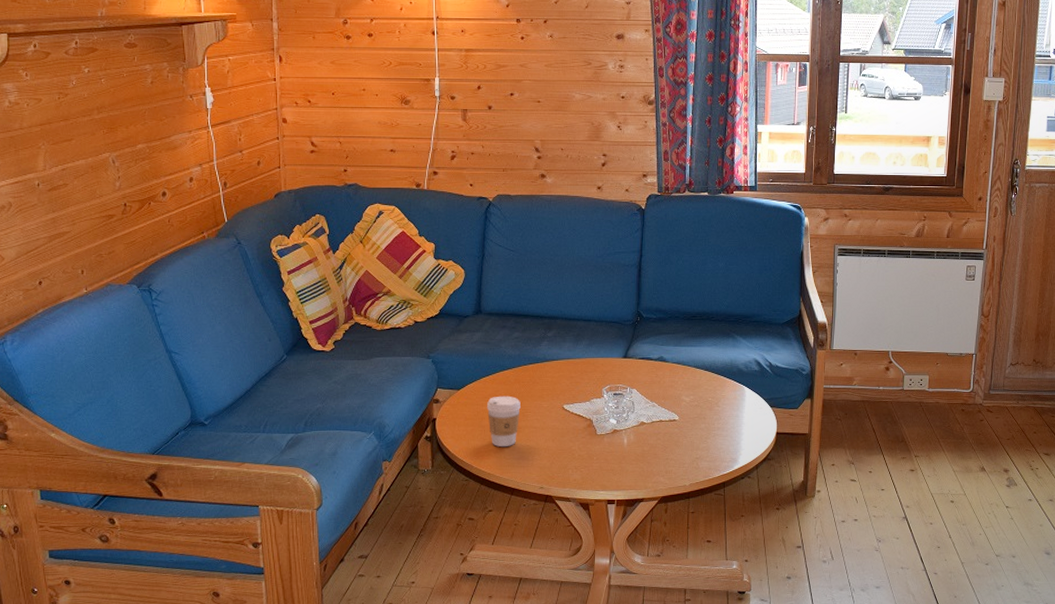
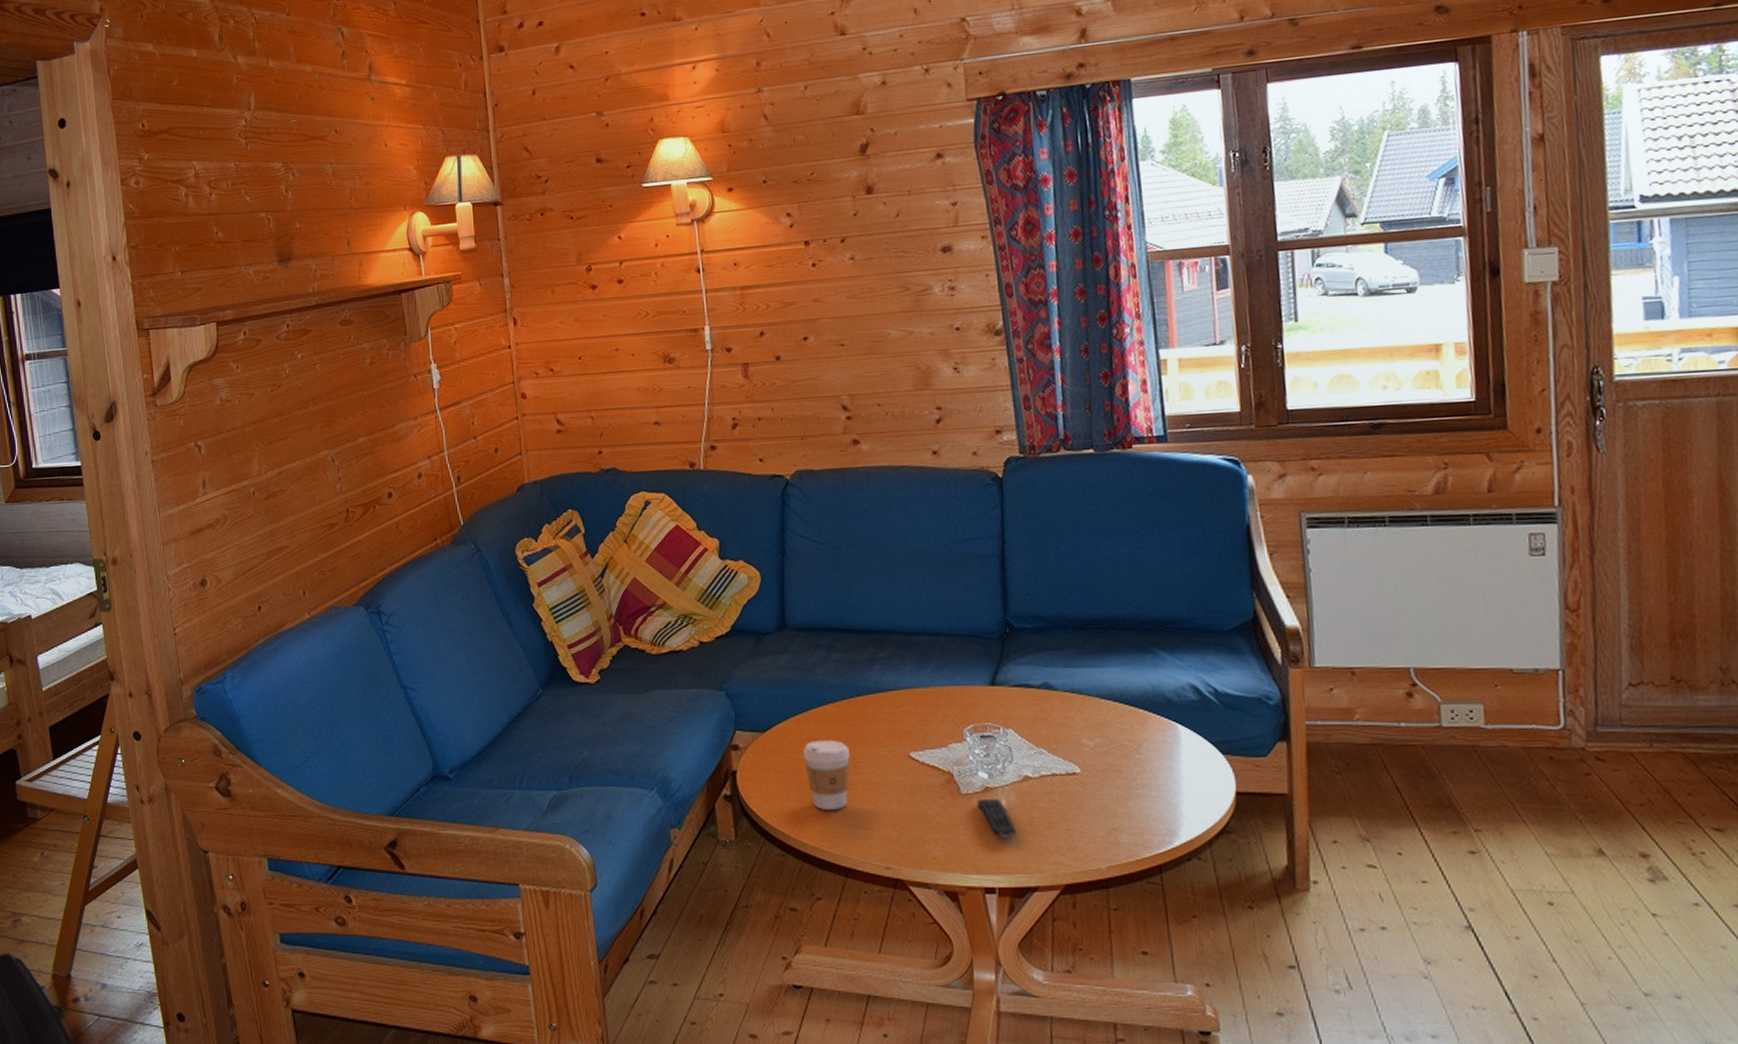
remote control: none [608,438,632,466] -> present [977,799,1016,839]

